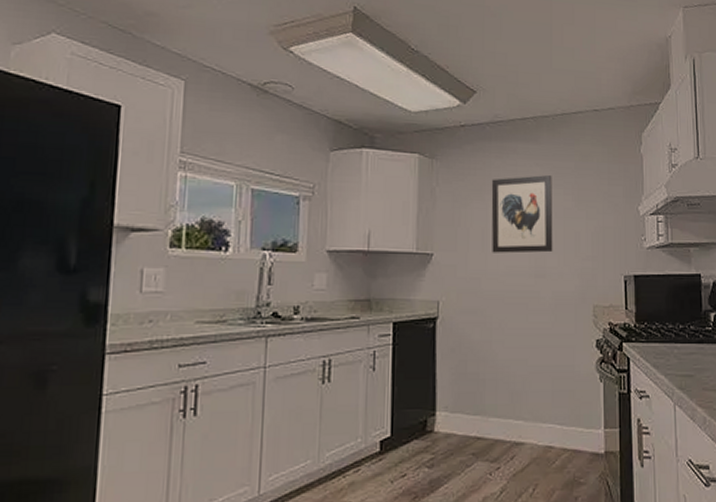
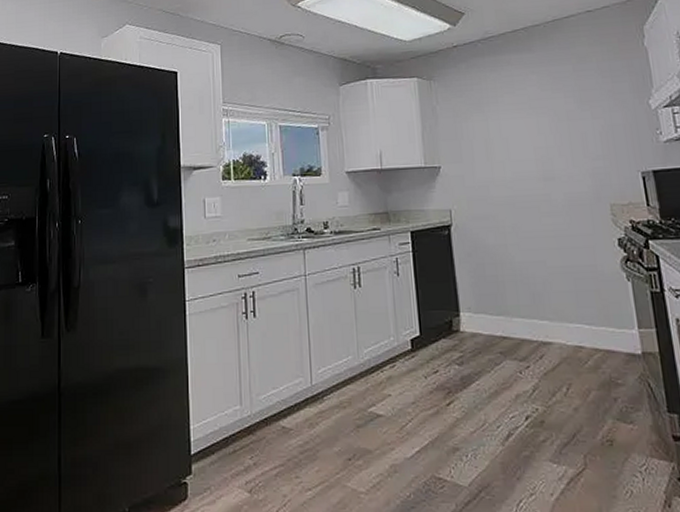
wall art: present [491,175,553,254] -> none [489,81,560,161]

